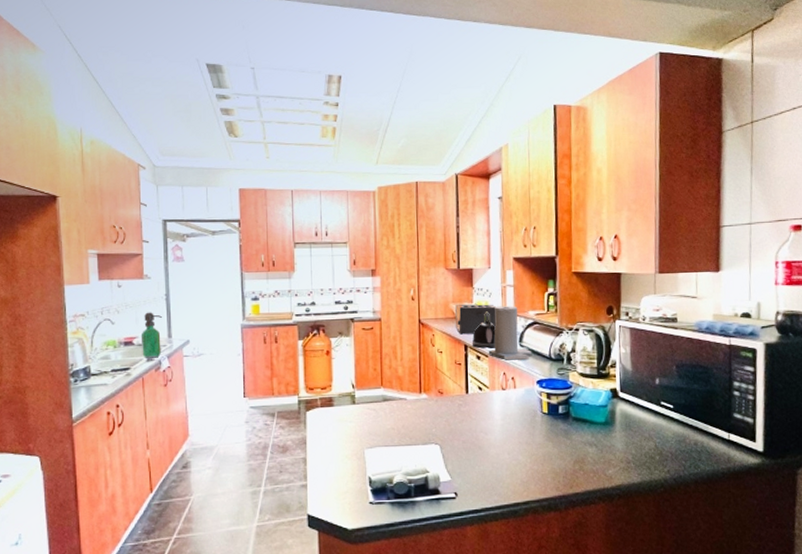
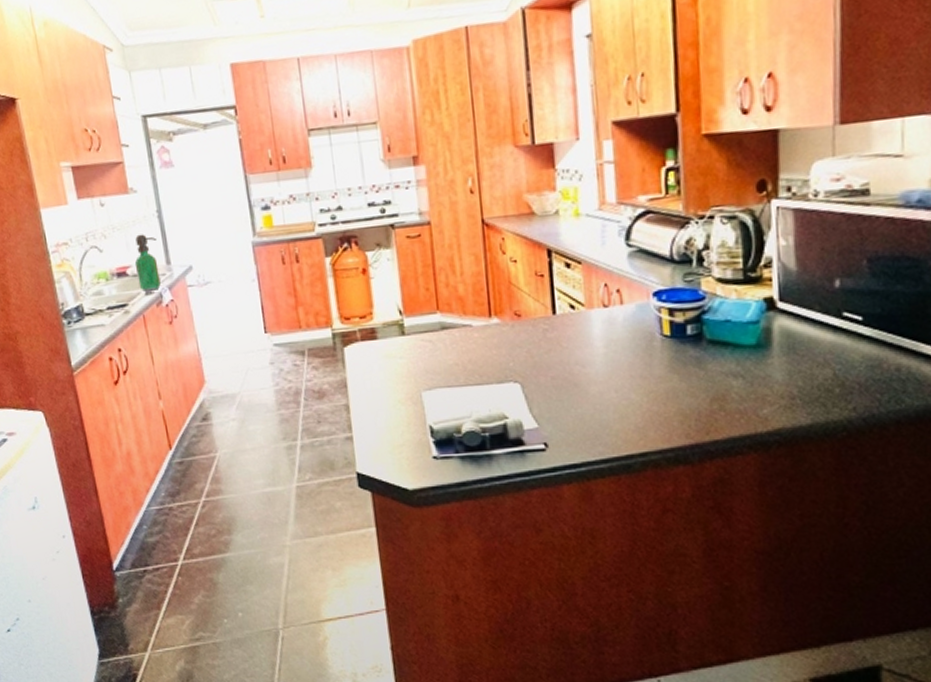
toaster: present [455,304,496,335] -> none [531,190,591,236]
kettle: present [471,311,496,349] -> none [557,201,592,253]
paper towel: present [488,306,532,360] -> none [581,190,646,267]

